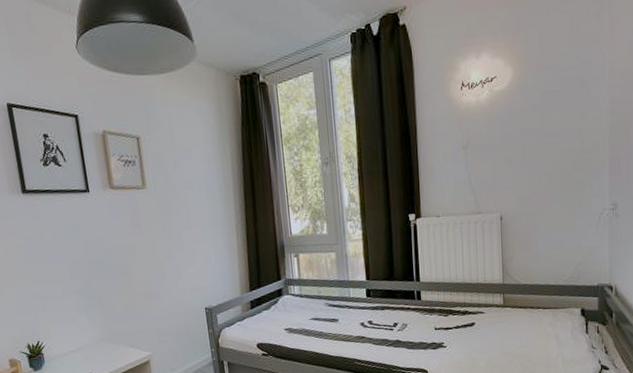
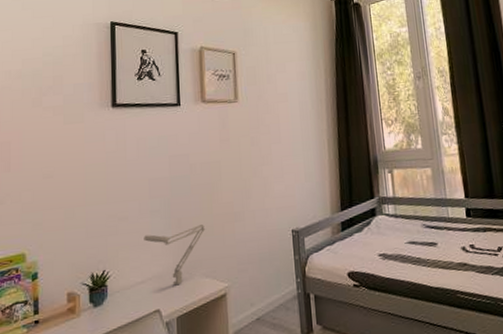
desk lamp: none [70,302,126,354] -> present [144,224,206,286]

